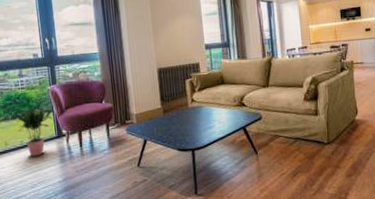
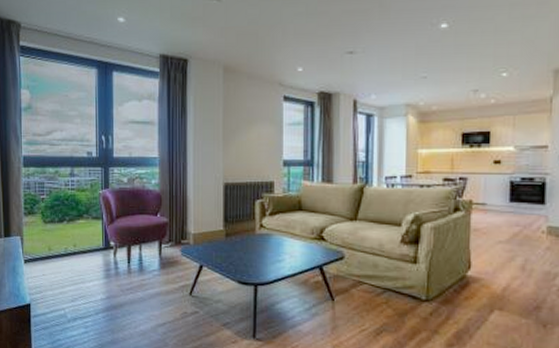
potted plant: present [15,108,52,157] -> none [62,213,101,267]

